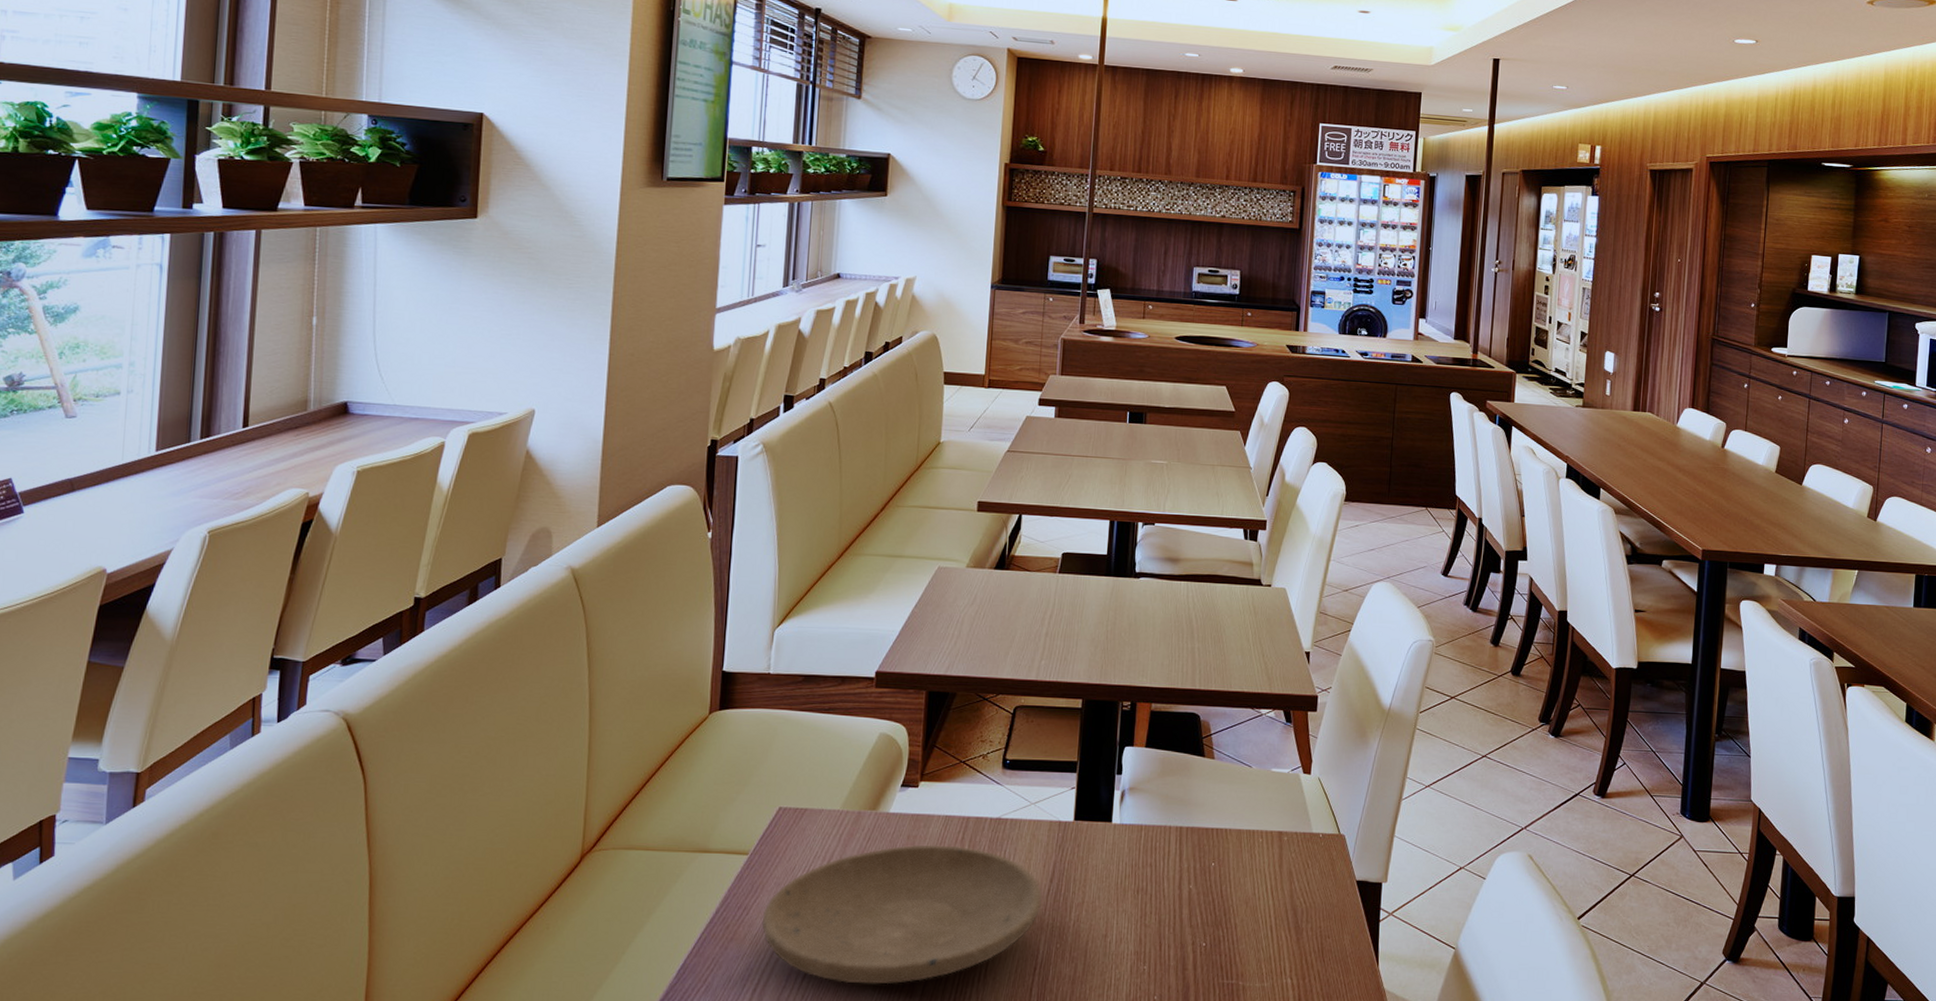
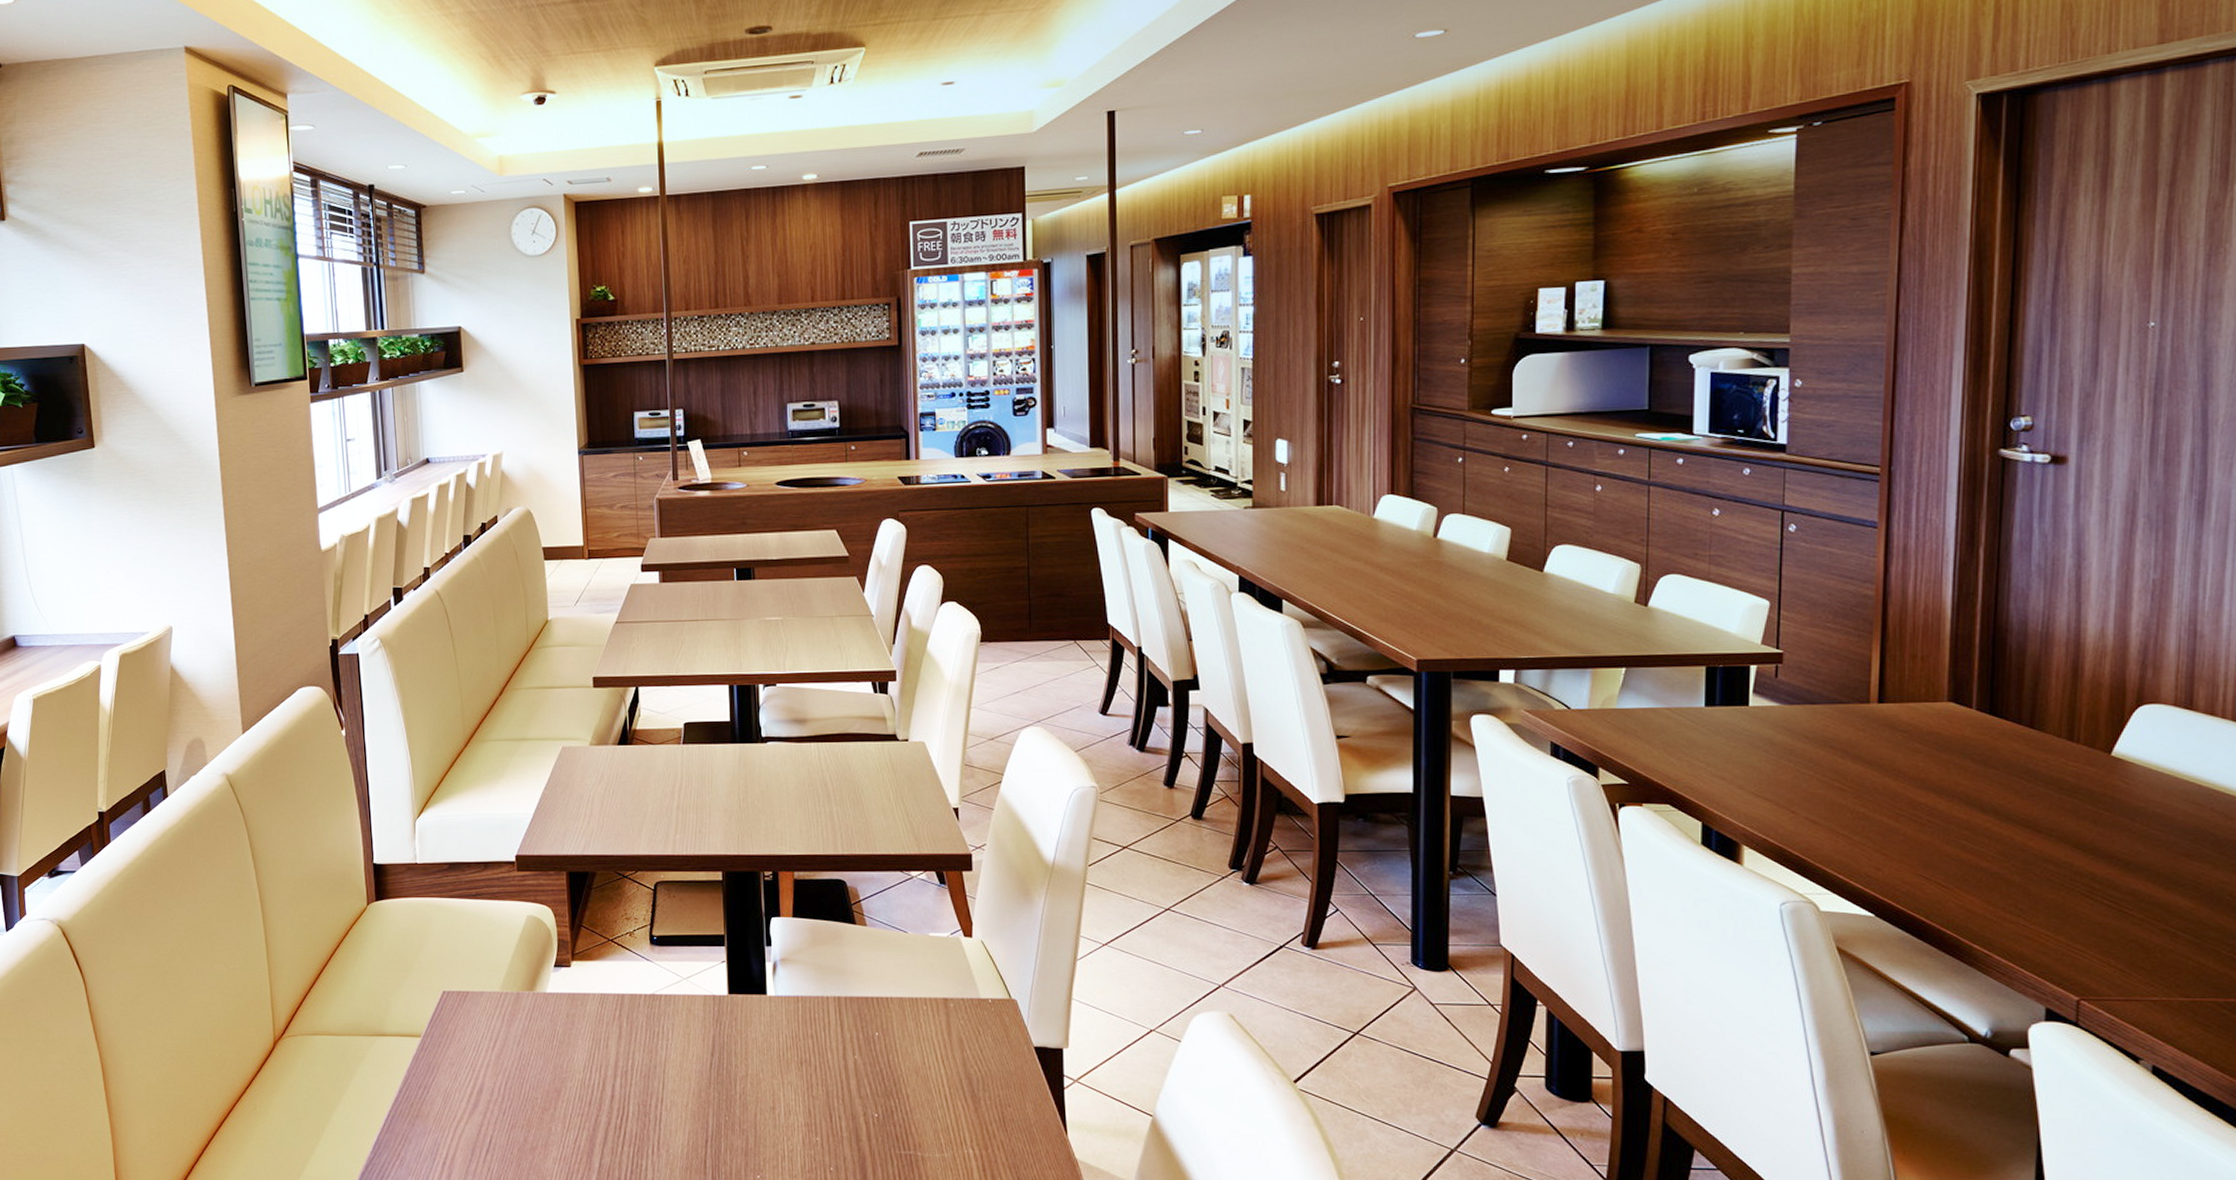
plate: present [761,844,1043,985] -> none [442,1022,706,1158]

